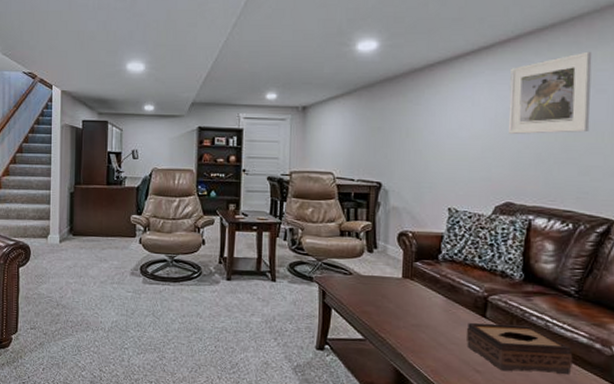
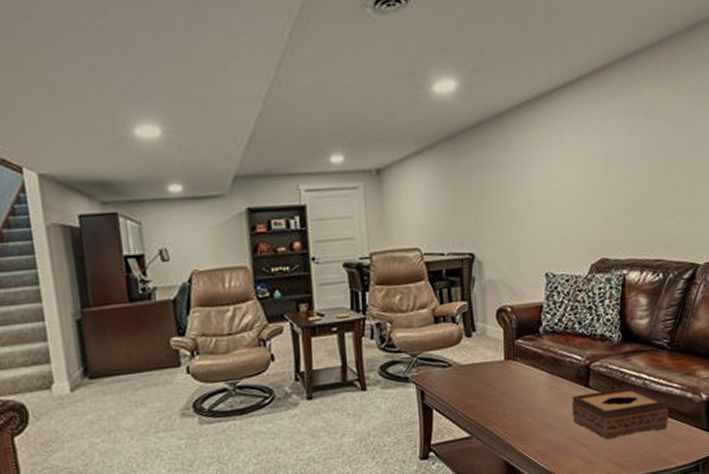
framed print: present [508,51,592,134] -> none [597,81,674,181]

